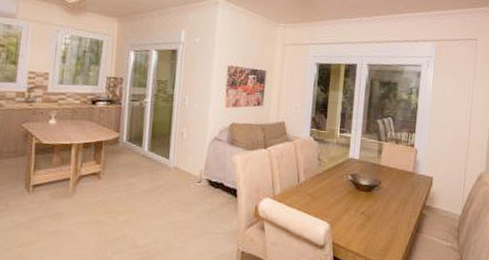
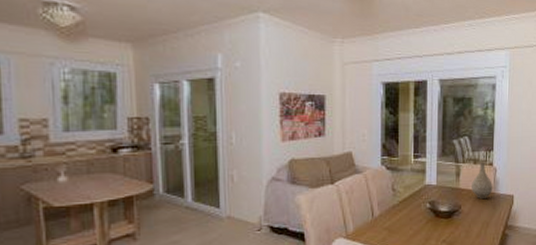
vase: none [392,141,414,178] -> present [472,160,494,200]

